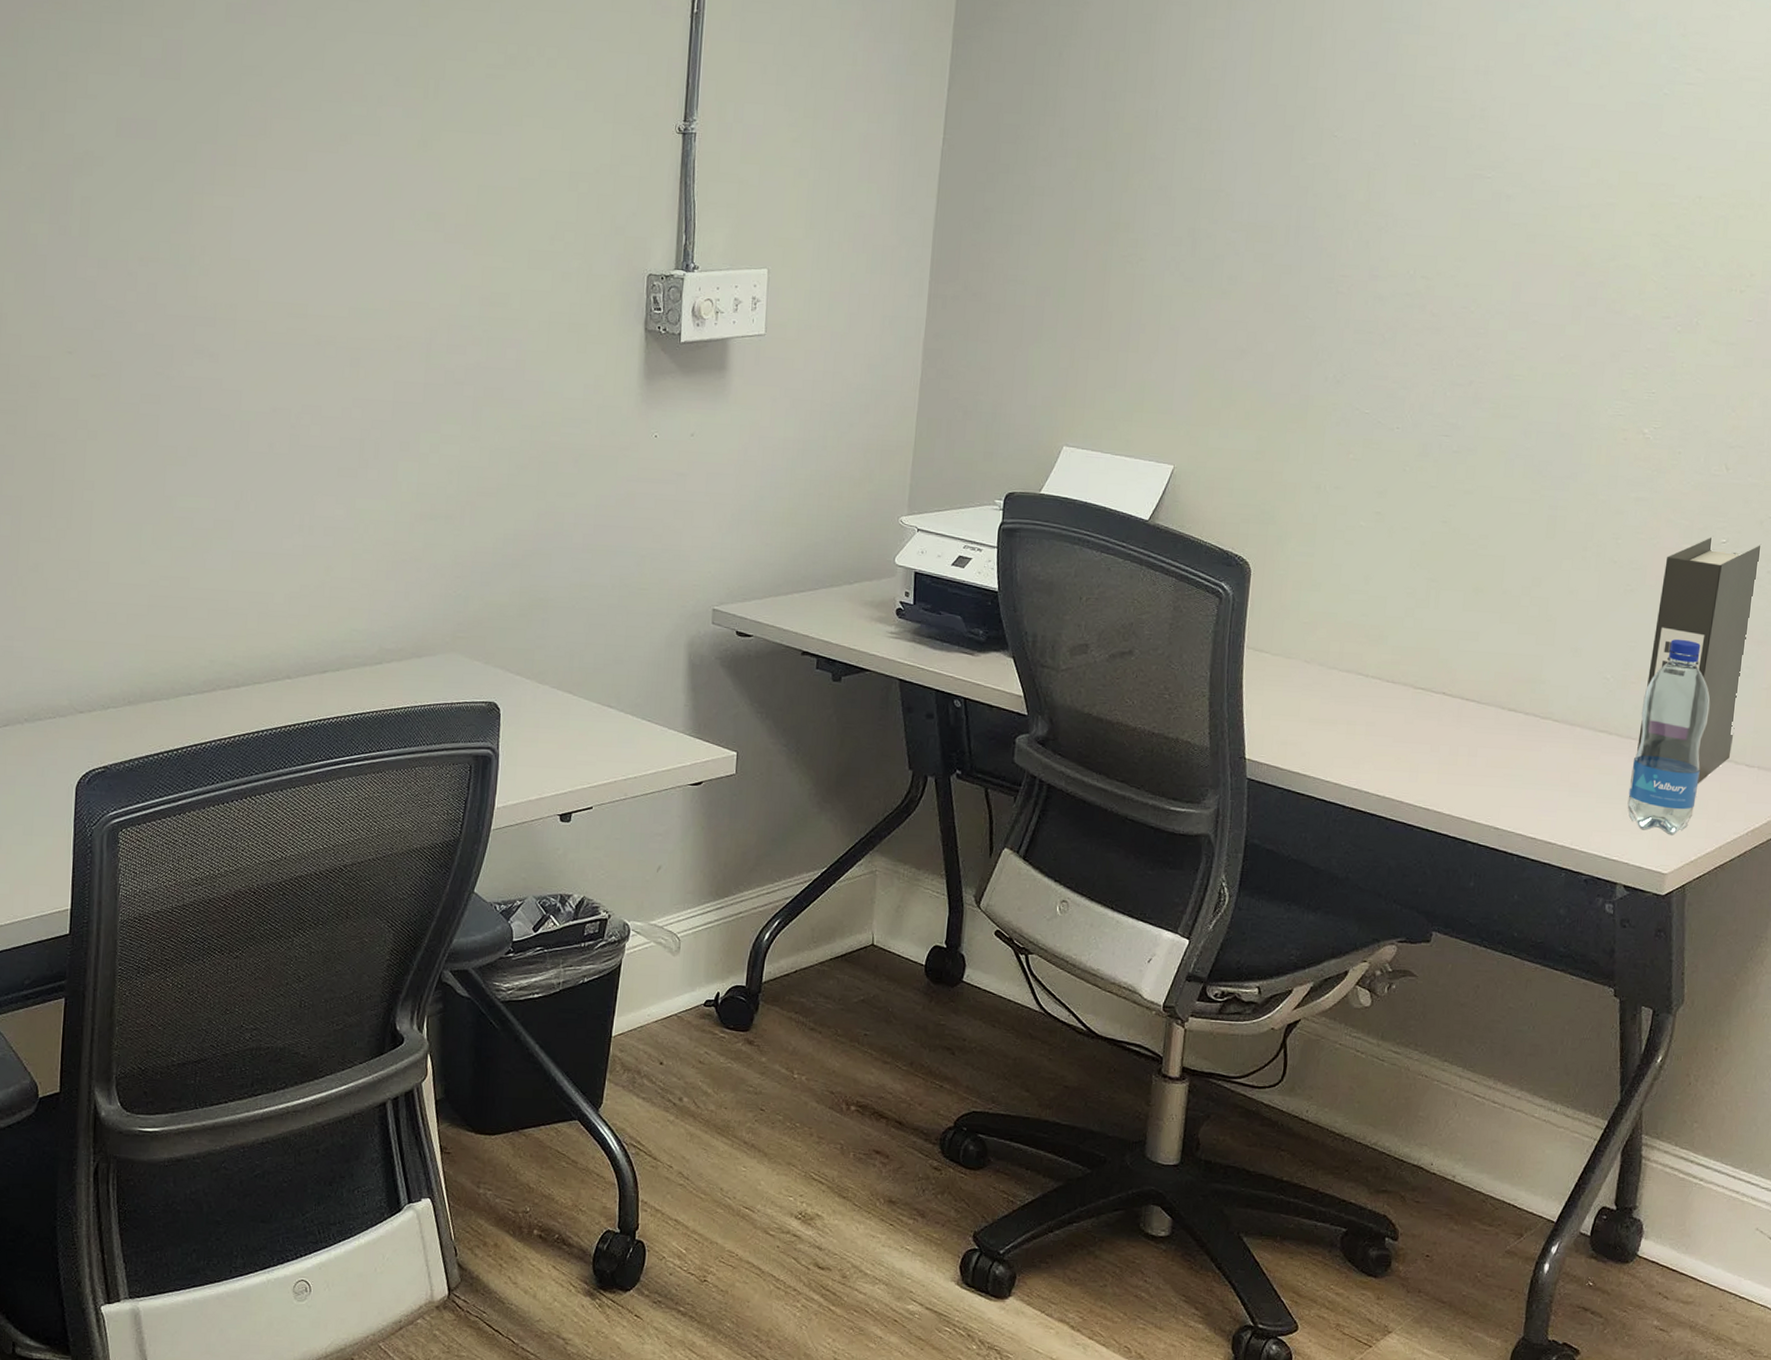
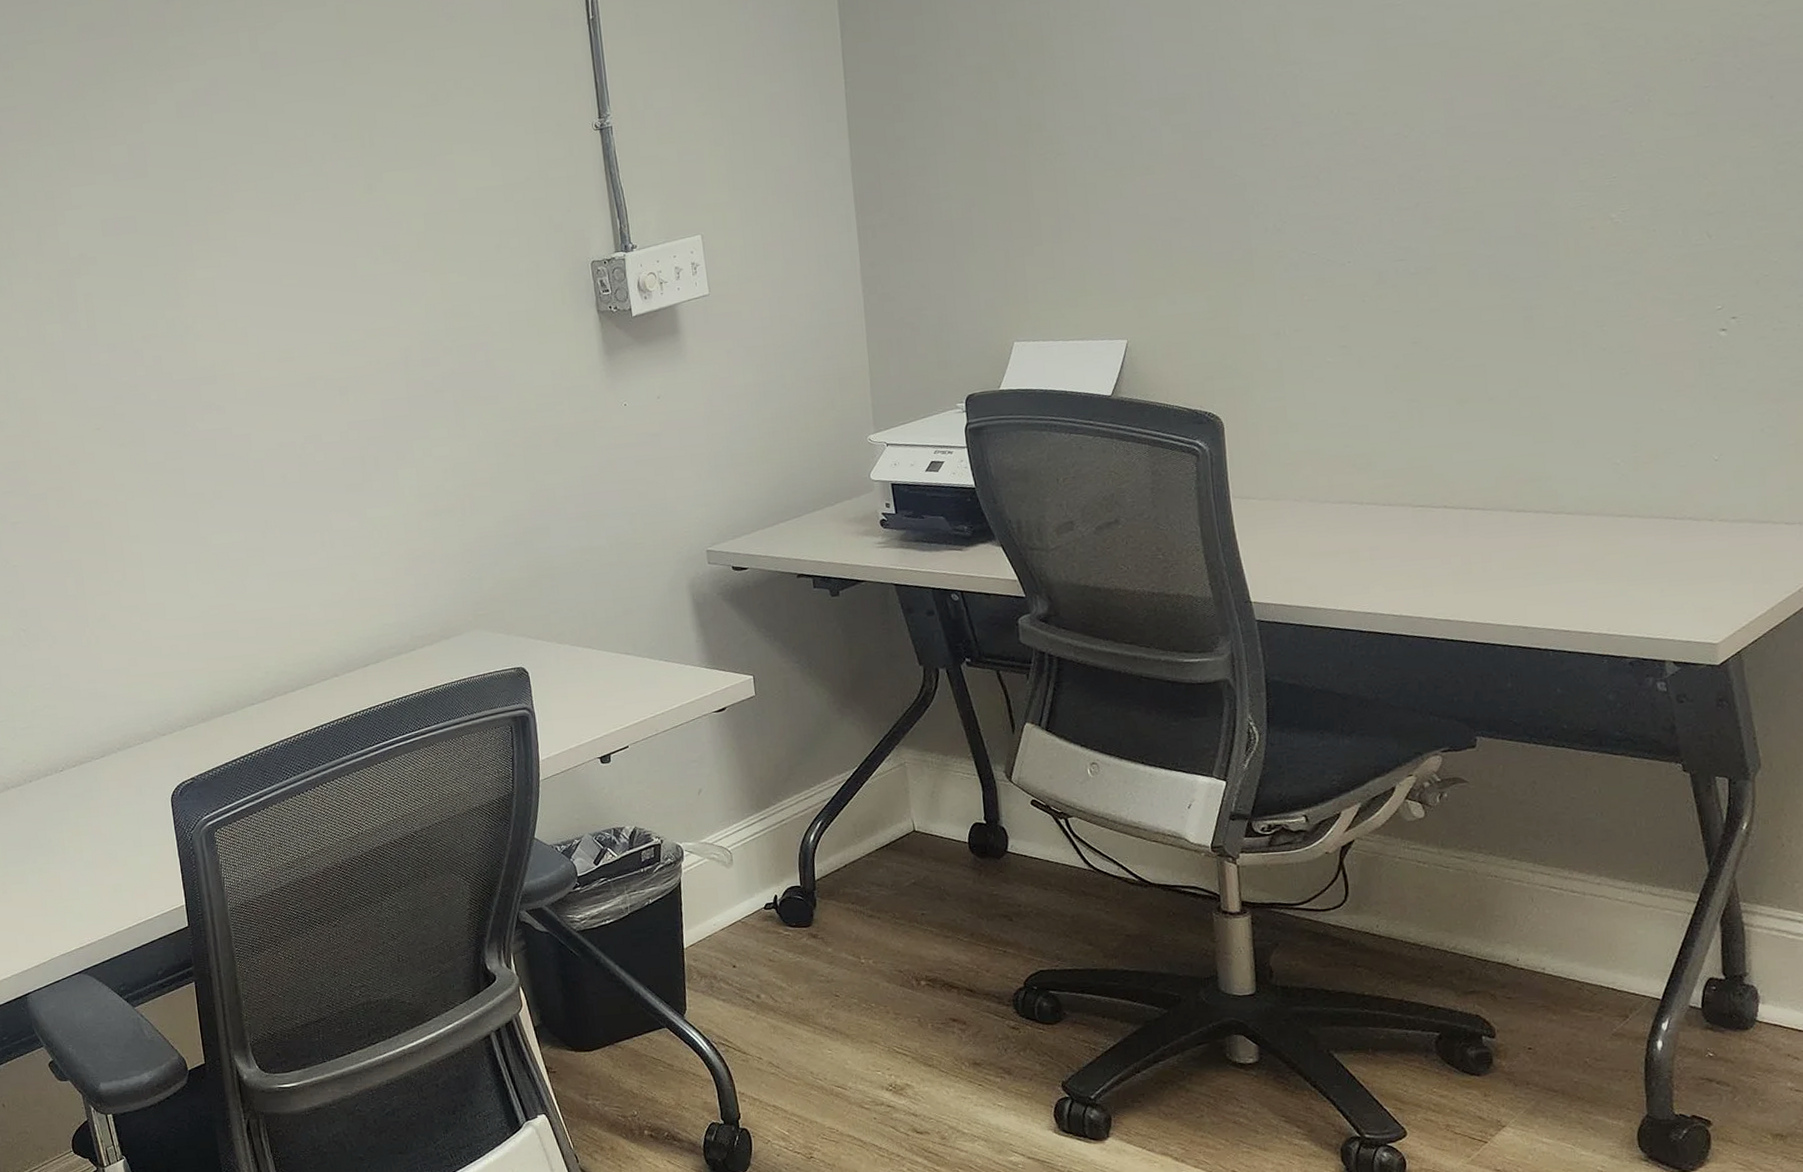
bottle: present [1627,639,1711,836] -> none [1660,411,1737,606]
binder: present [1637,537,1762,783] -> none [1659,303,1767,549]

